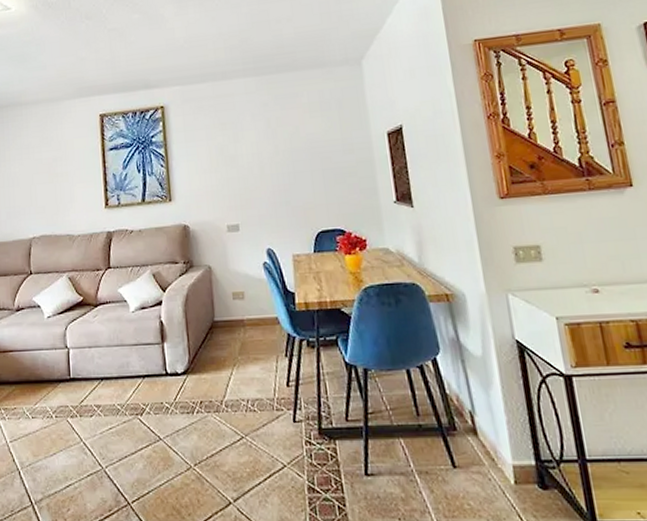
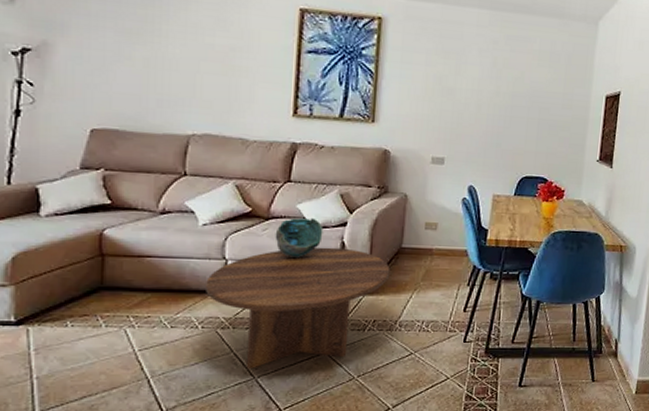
coffee table: none [54,327,208,460] -> present [204,247,390,370]
decorative bowl: none [103,300,143,341] -> present [275,217,324,257]

